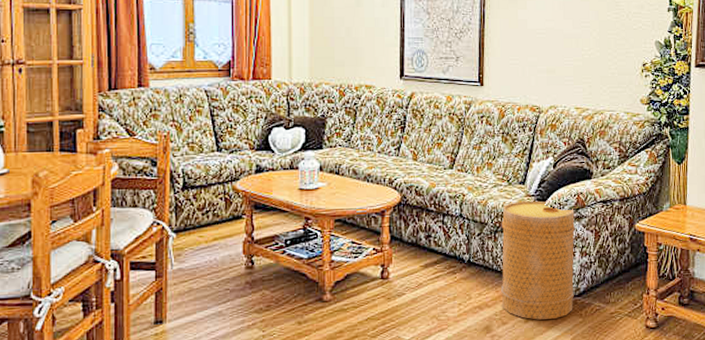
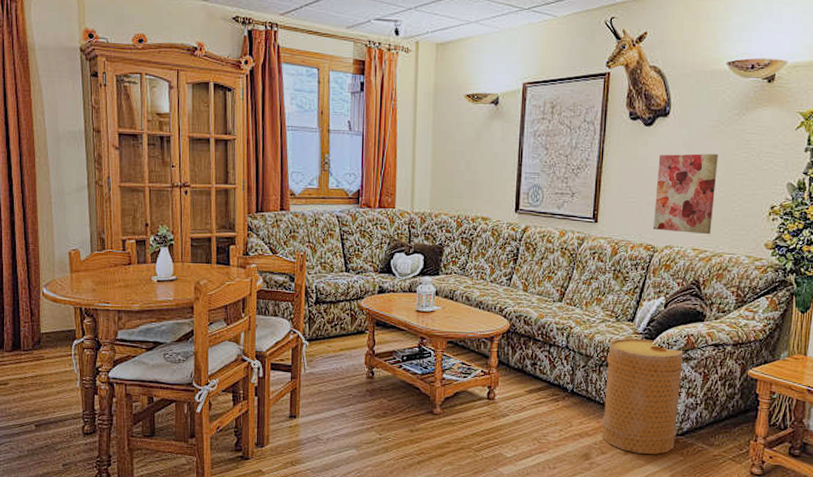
wall art: none [537,15,592,93] -> present [653,153,718,235]

